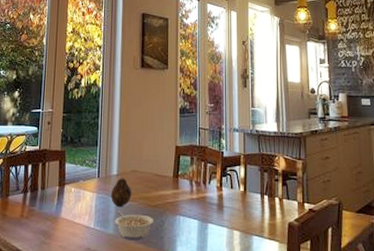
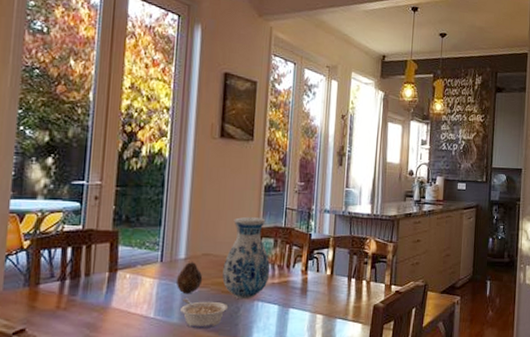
vase: none [148,136,189,214] -> present [222,216,271,300]

